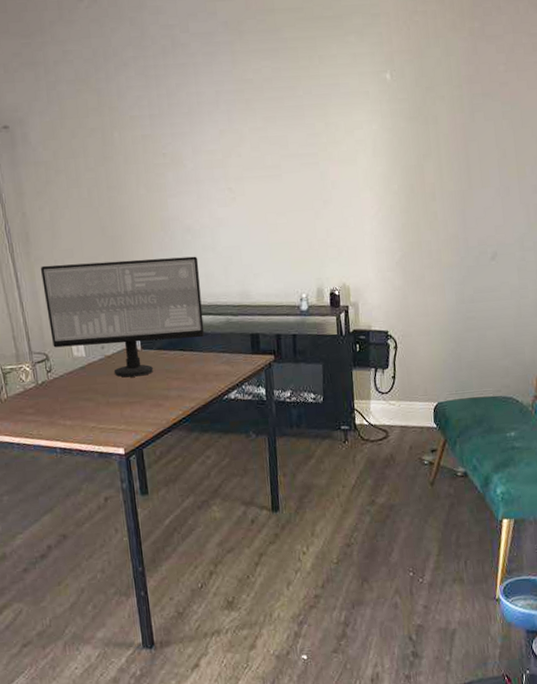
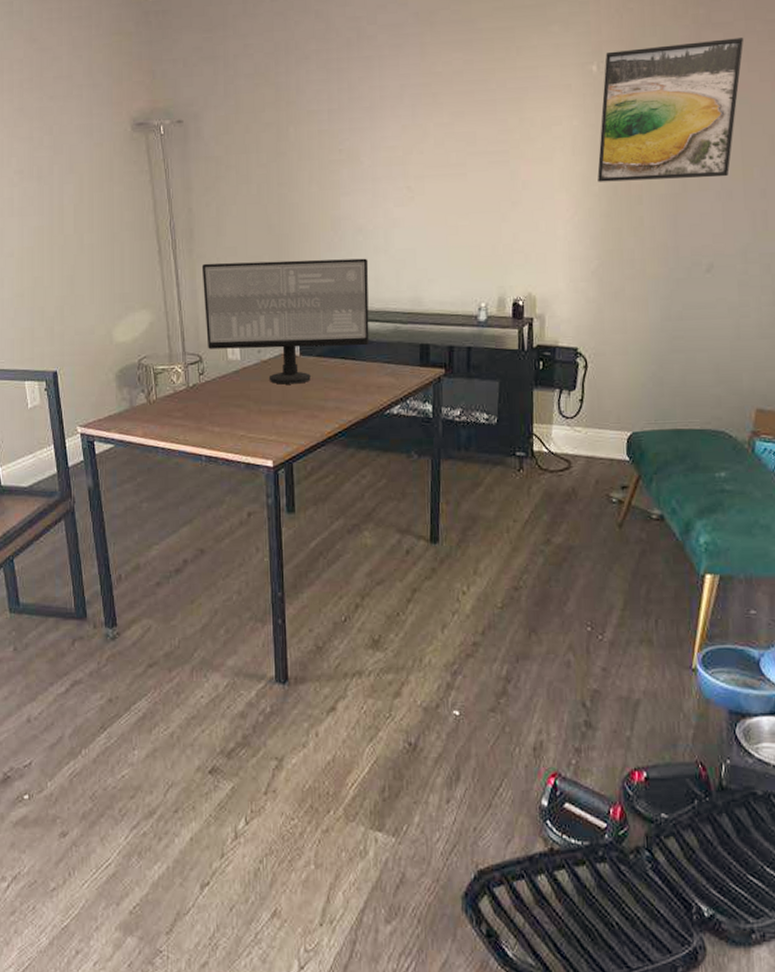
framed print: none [396,49,513,181] -> present [597,38,743,182]

